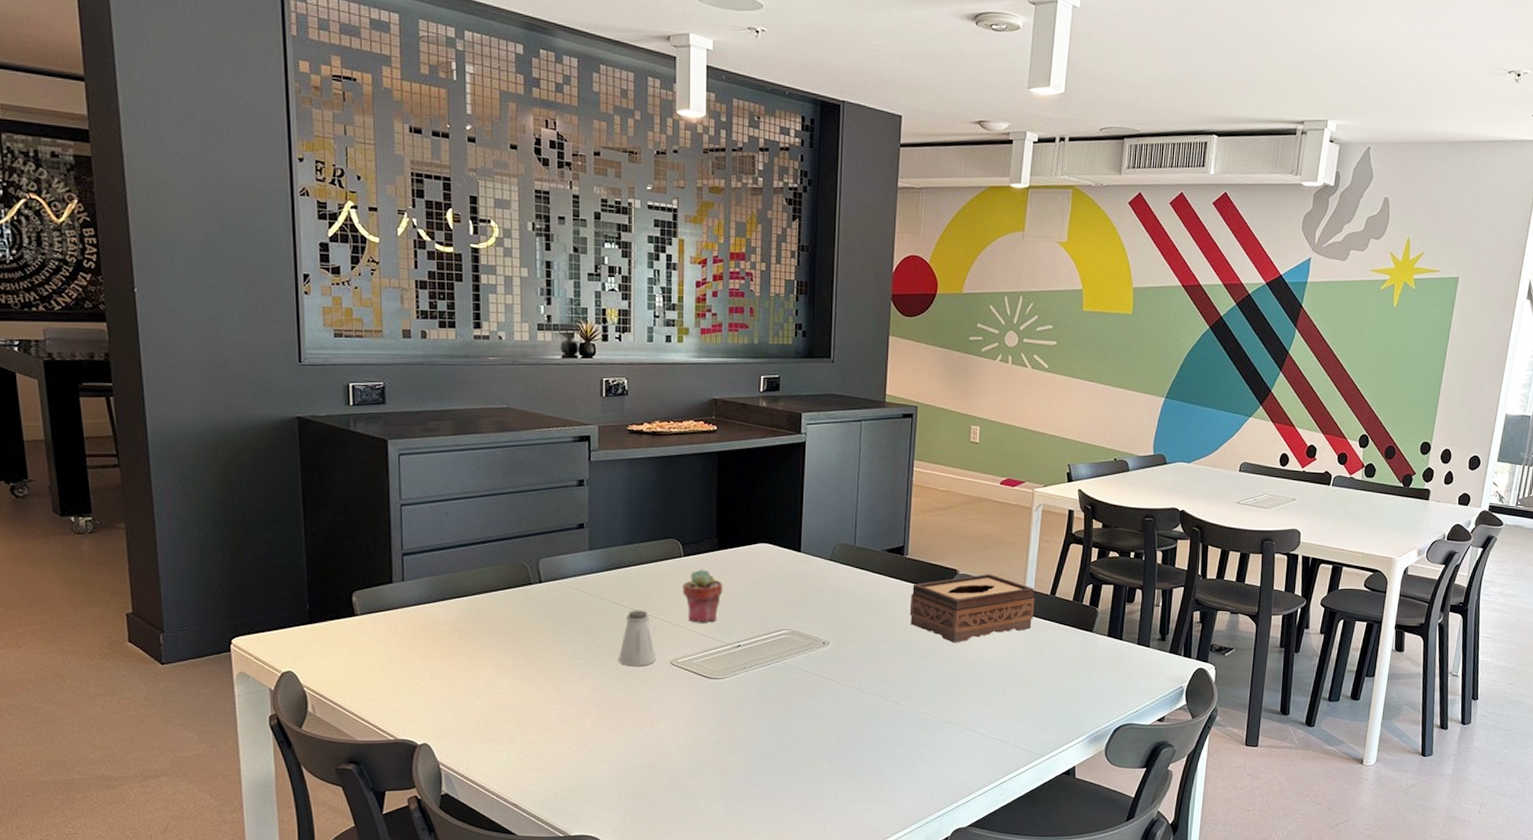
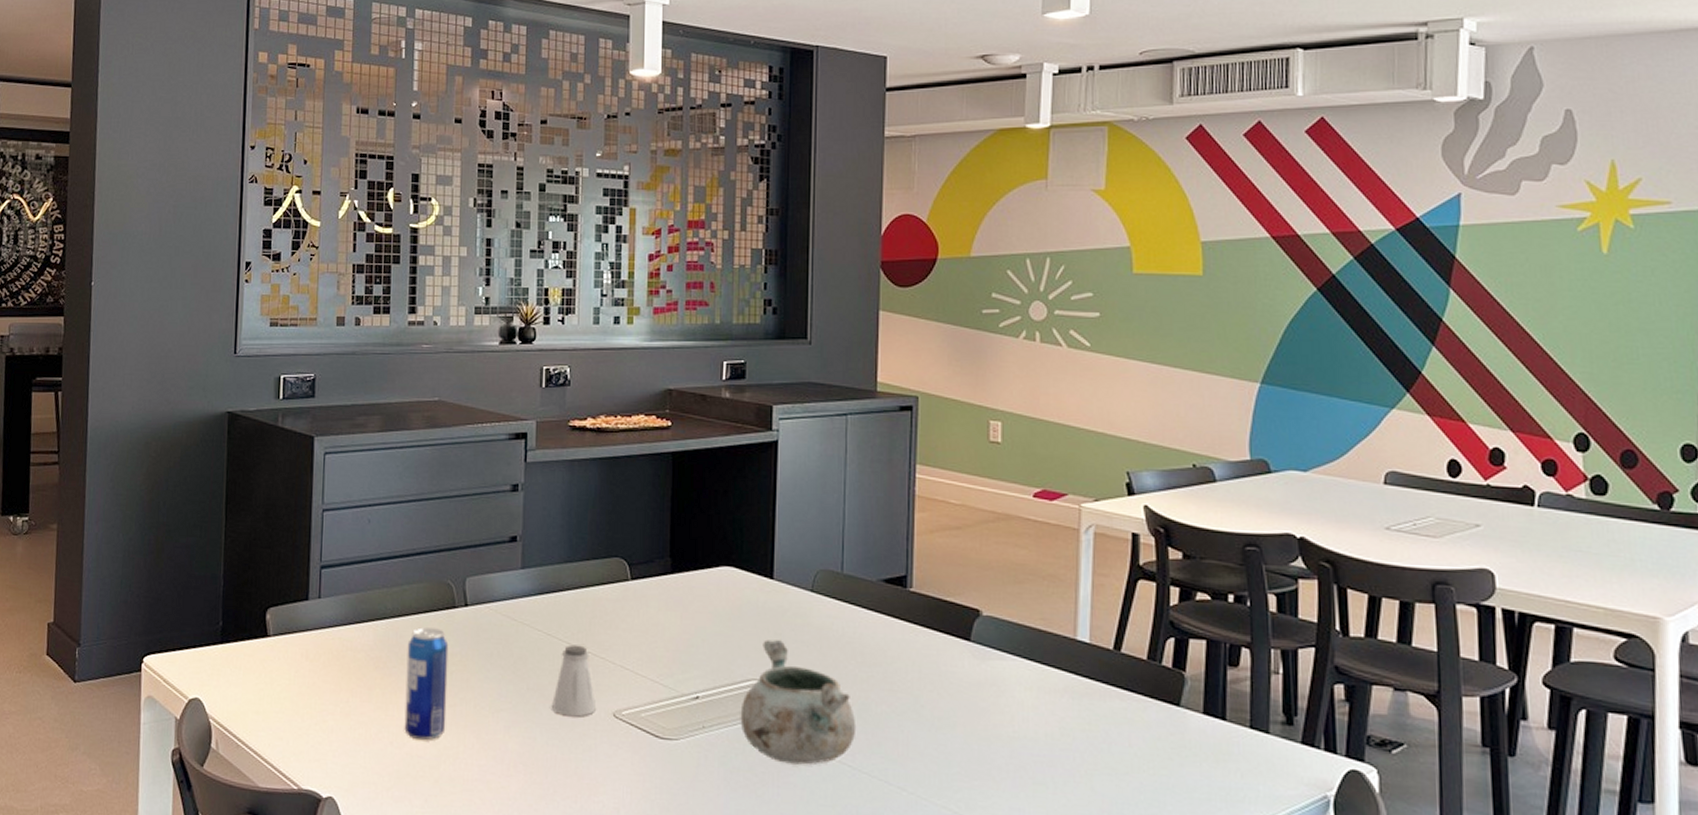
beverage can: none [488,602,527,693] -> present [404,627,449,741]
potted succulent: present [683,569,723,622] -> none [629,596,678,665]
decorative bowl: none [773,599,863,691] -> present [740,639,857,765]
tissue box: present [909,574,1035,643] -> none [917,617,1092,711]

